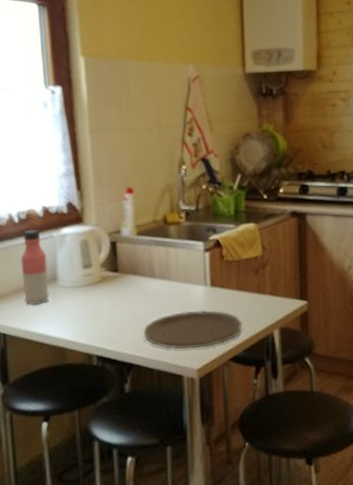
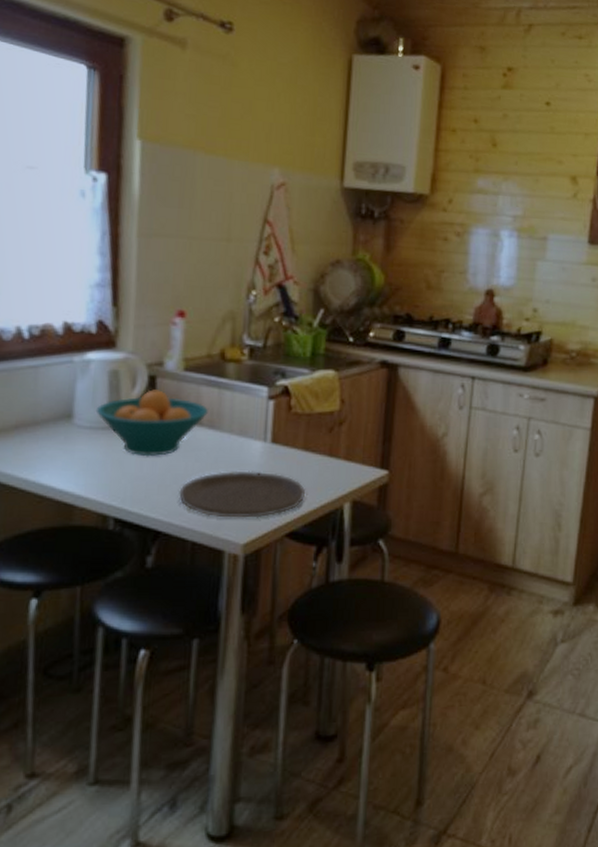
water bottle: present [21,229,49,305] -> none [25,349,62,447]
fruit bowl: none [73,252,159,306] -> present [95,389,208,457]

